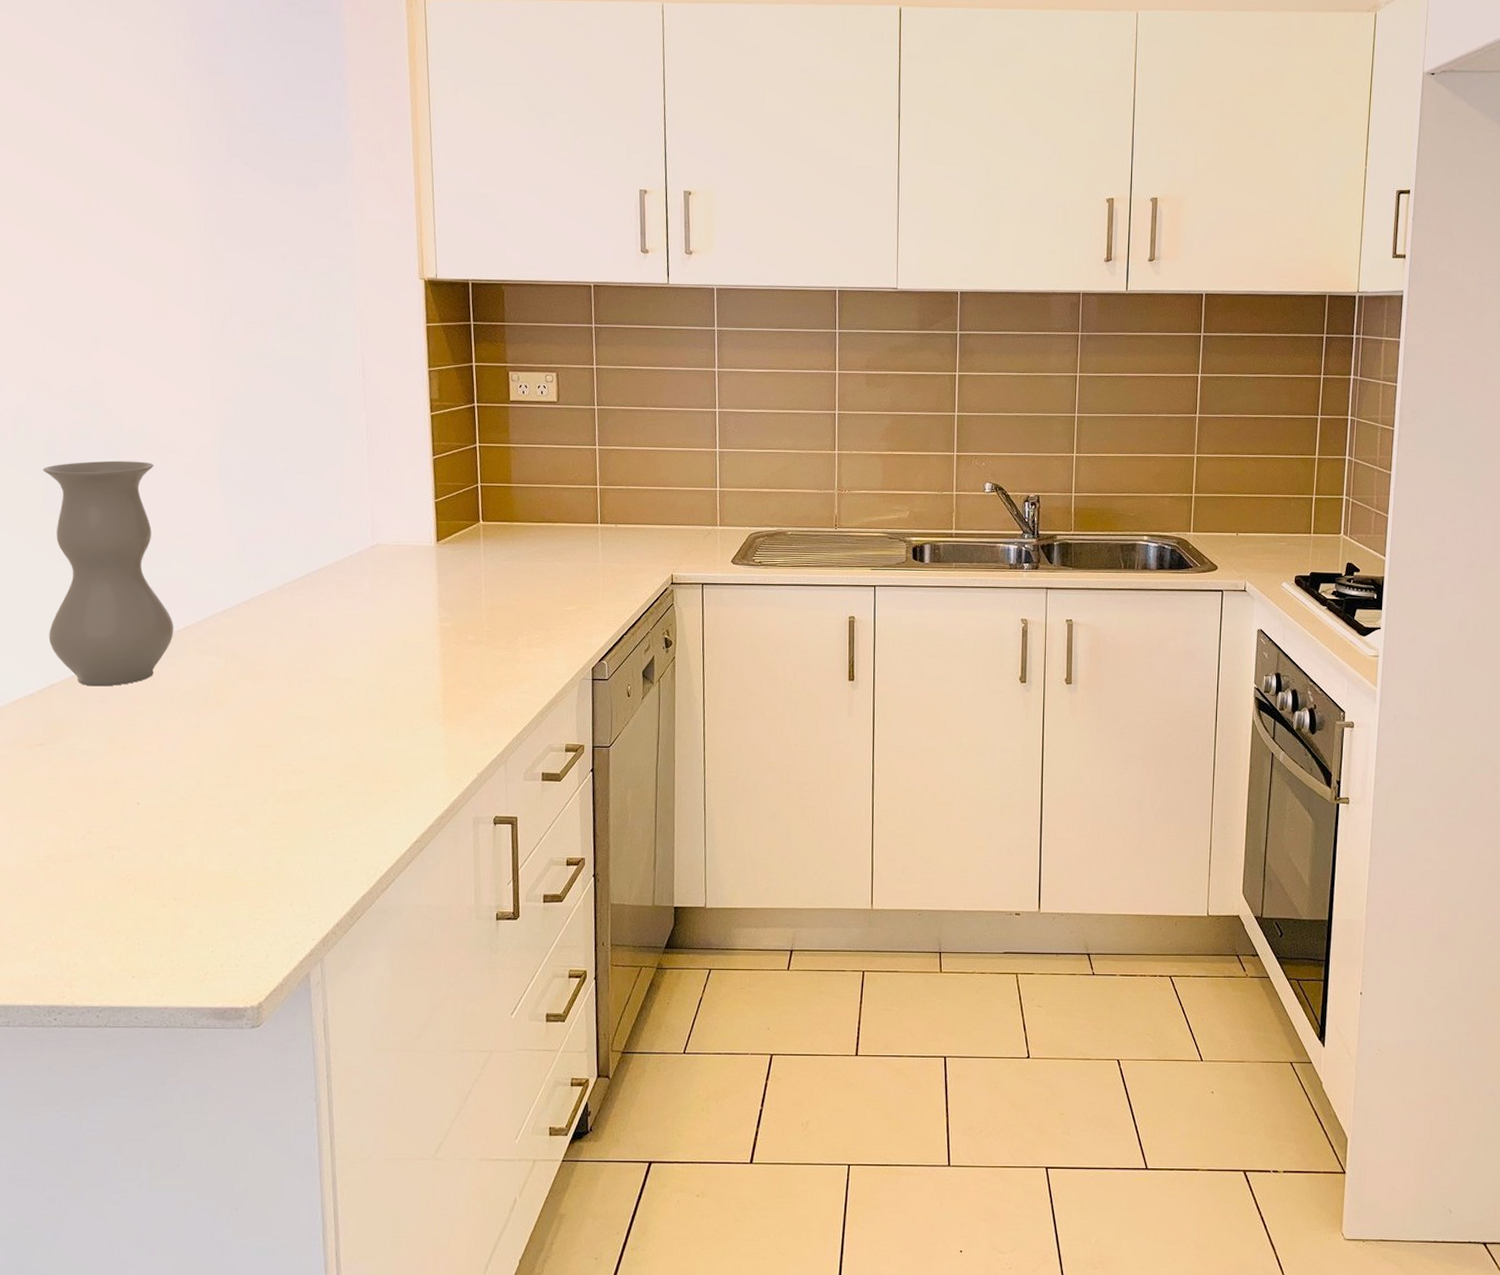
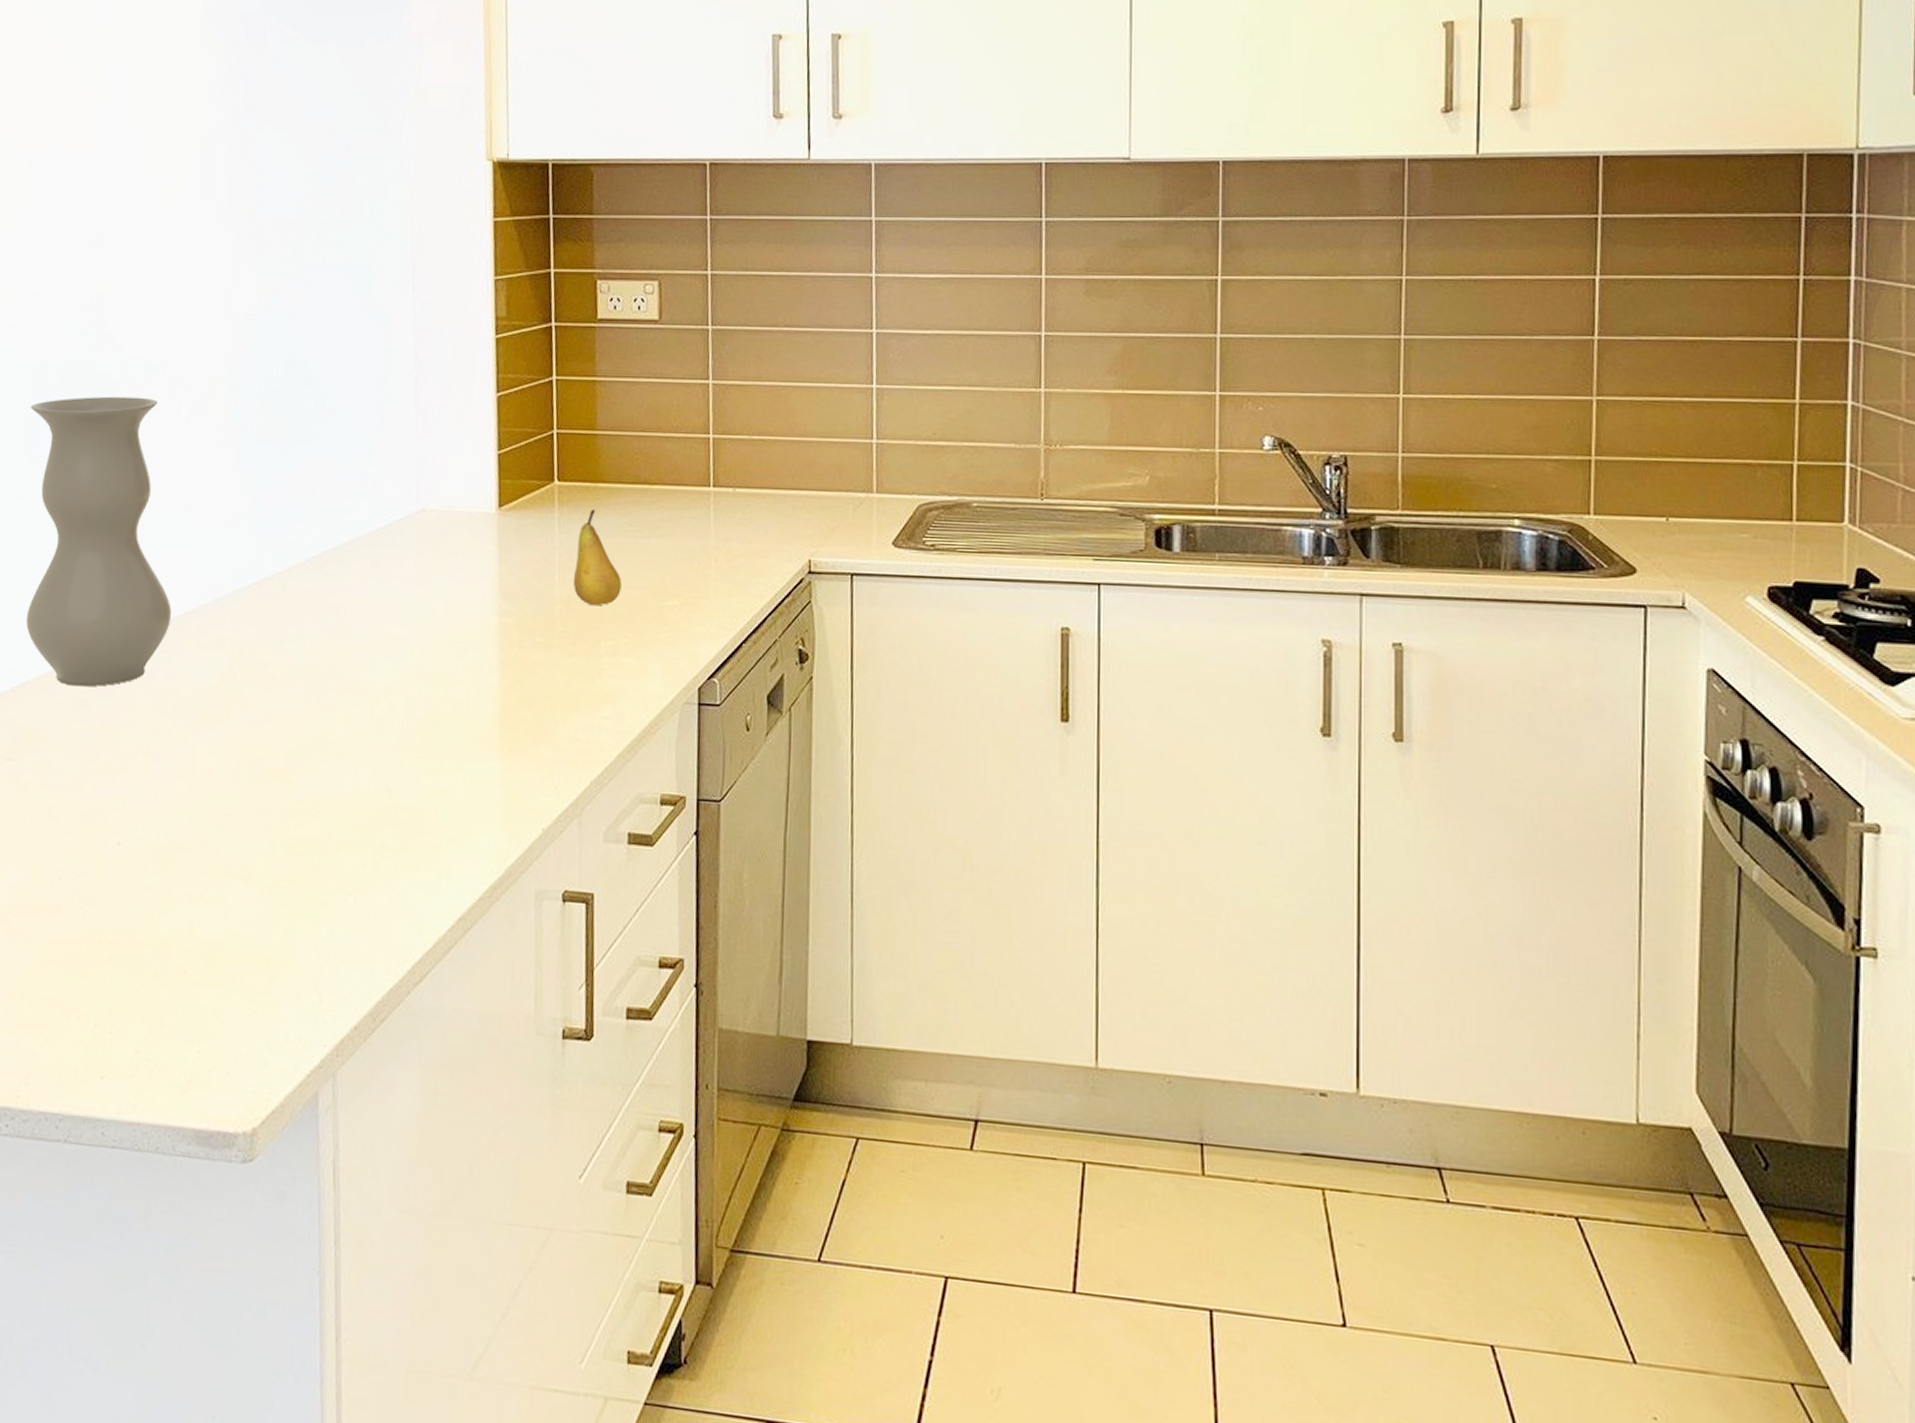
fruit: none [496,542,533,612] -> present [573,509,622,606]

